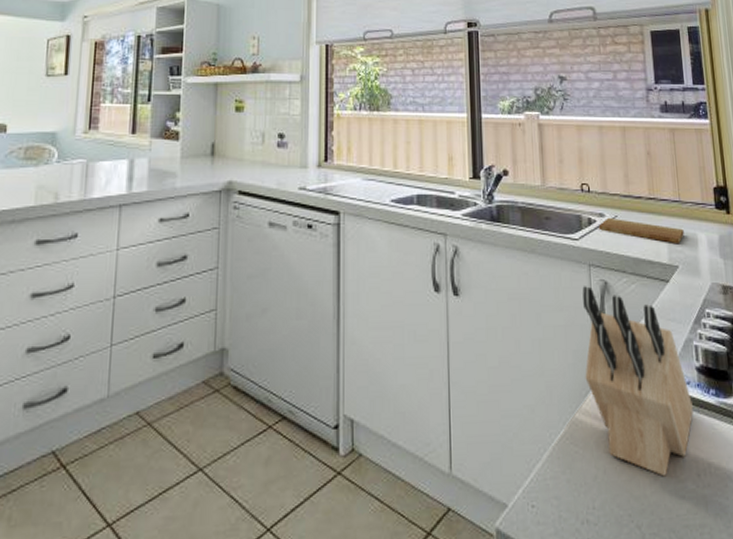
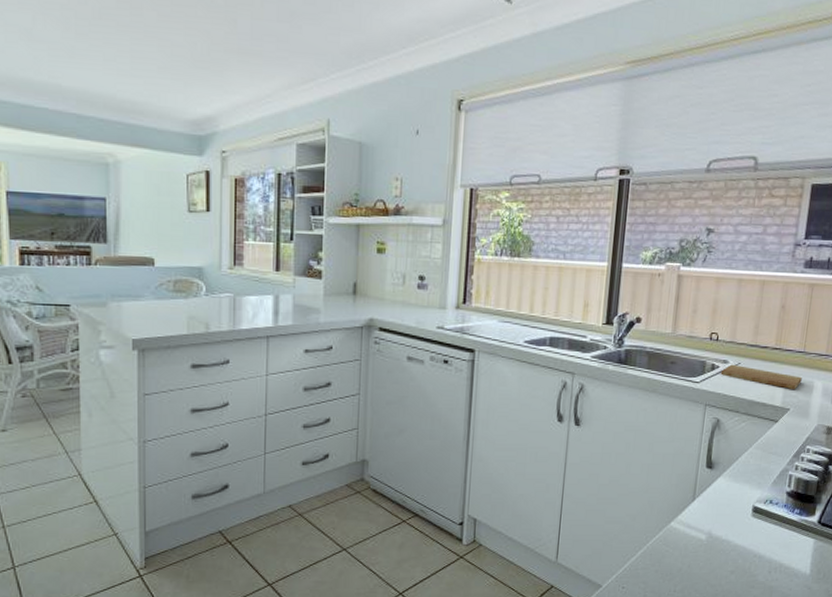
knife block: present [582,286,693,477] -> none [684,422,777,572]

